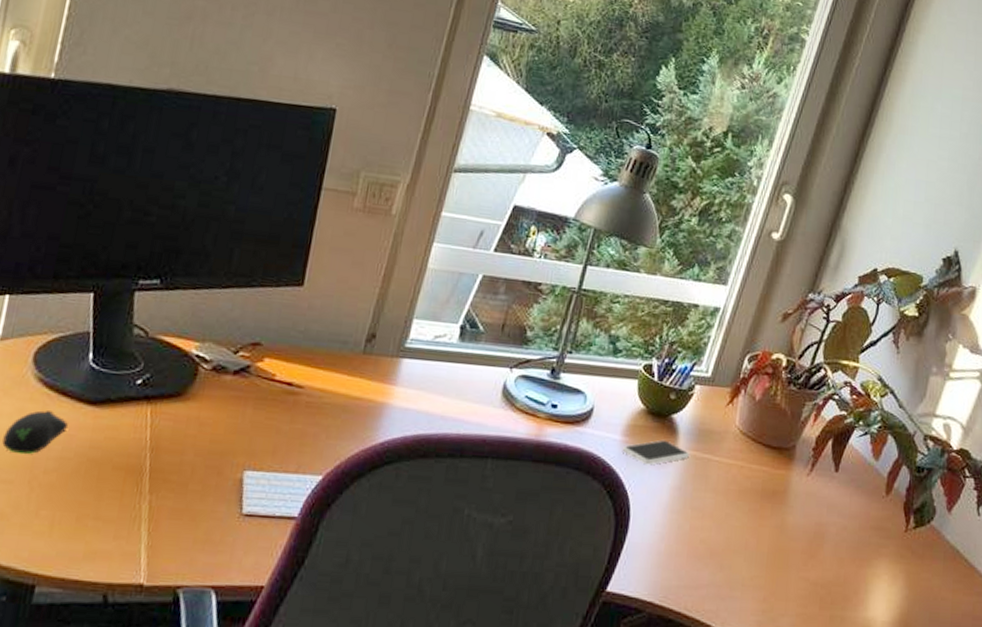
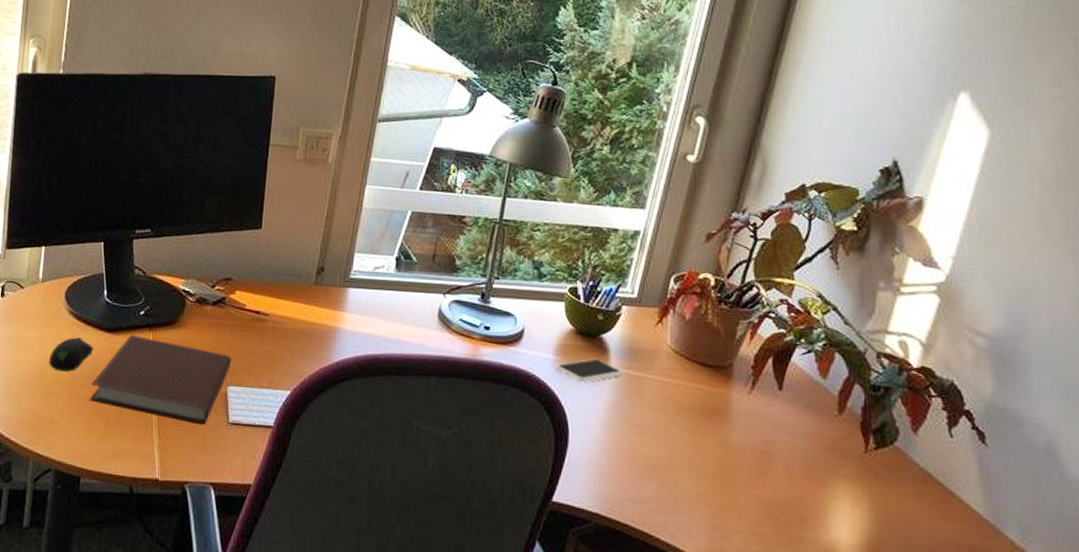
notebook: none [55,407,252,518] -> present [89,334,232,426]

